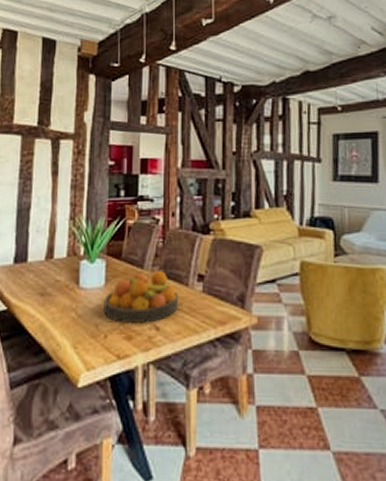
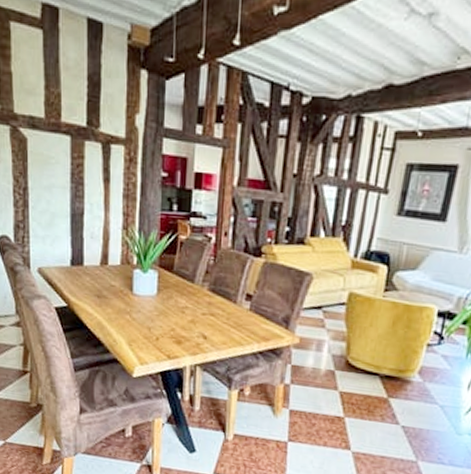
fruit bowl: present [103,269,179,323] -> none [155,285,227,332]

